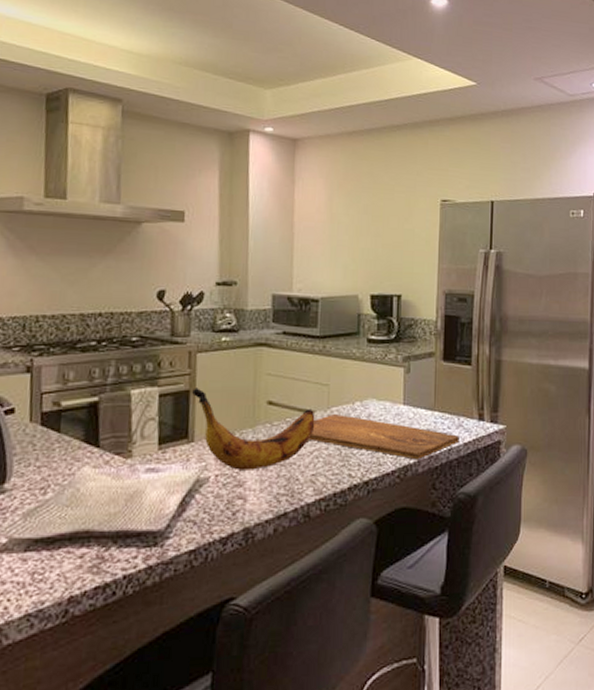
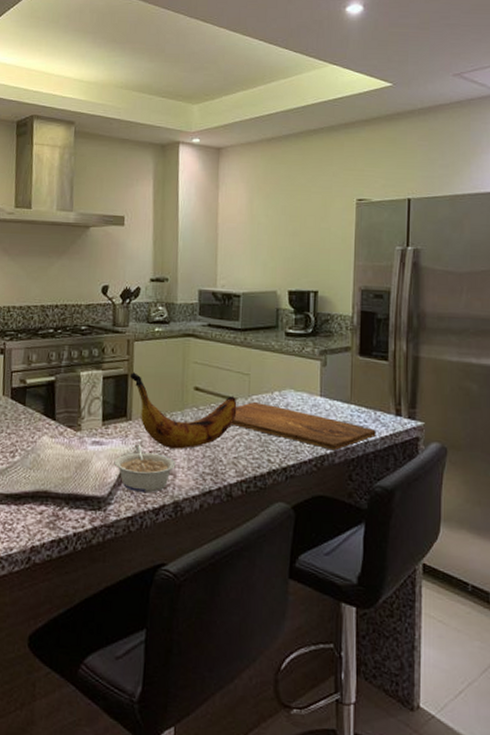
legume: none [173,467,246,522] -> present [114,444,176,493]

